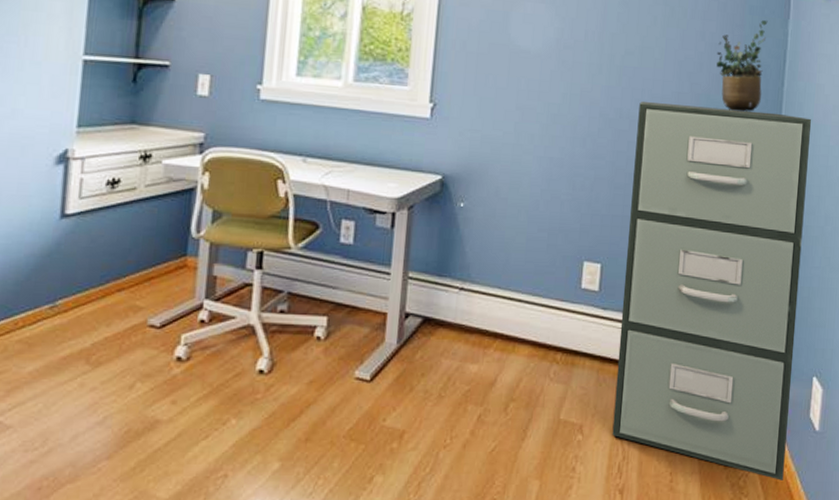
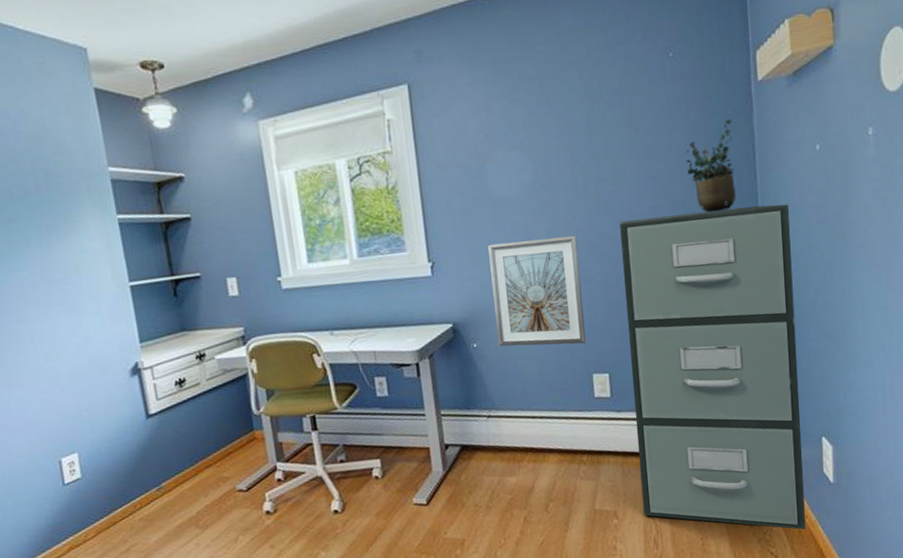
picture frame: none [487,97,593,225] -> present [488,235,586,347]

